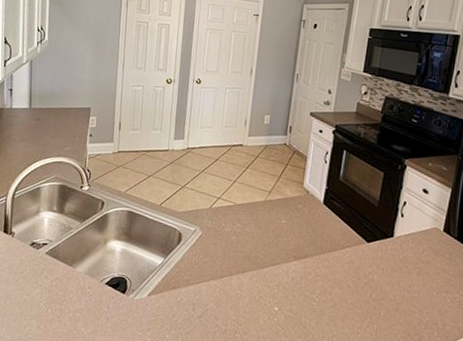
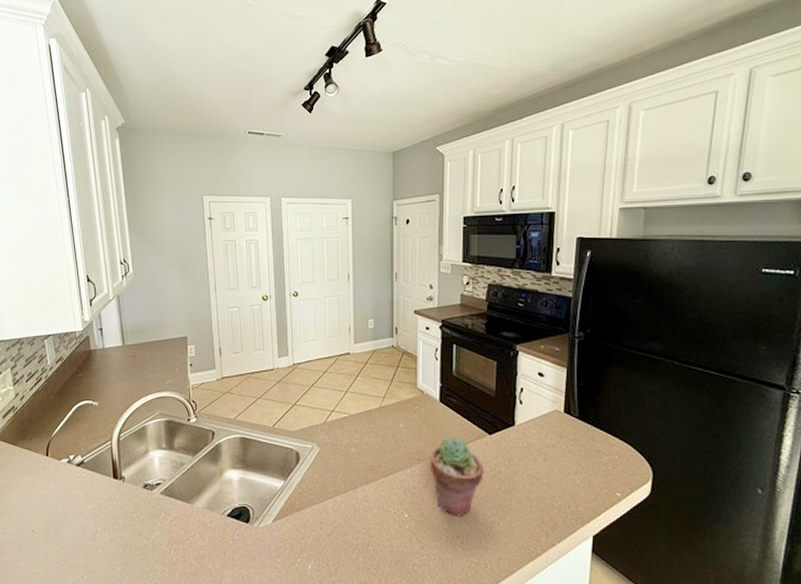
potted succulent: none [305,240,358,318] -> present [429,437,484,516]

